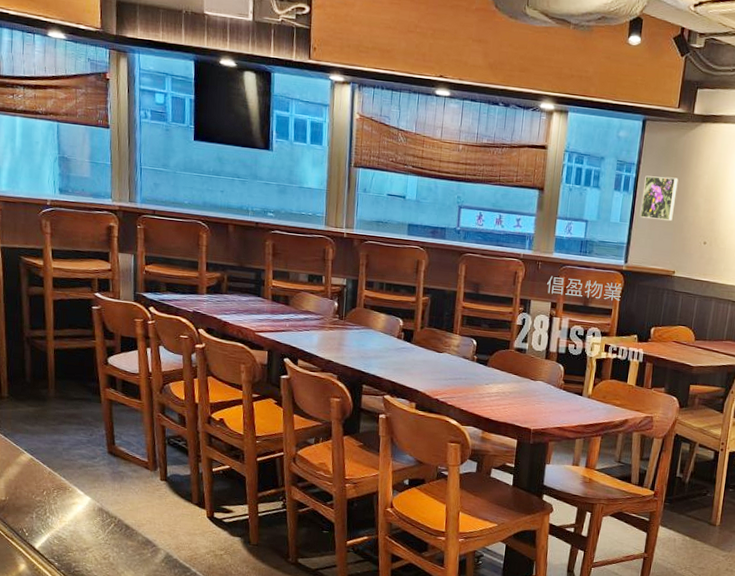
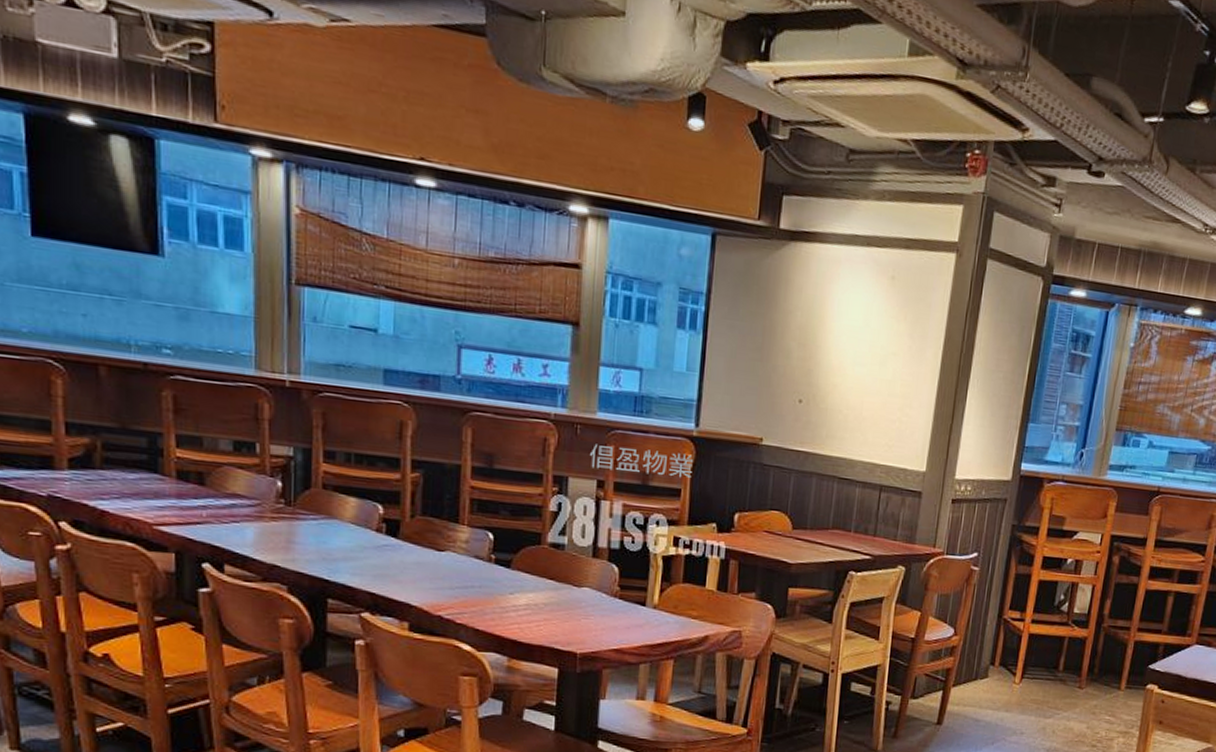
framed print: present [639,175,679,221] -> none [713,309,763,371]

